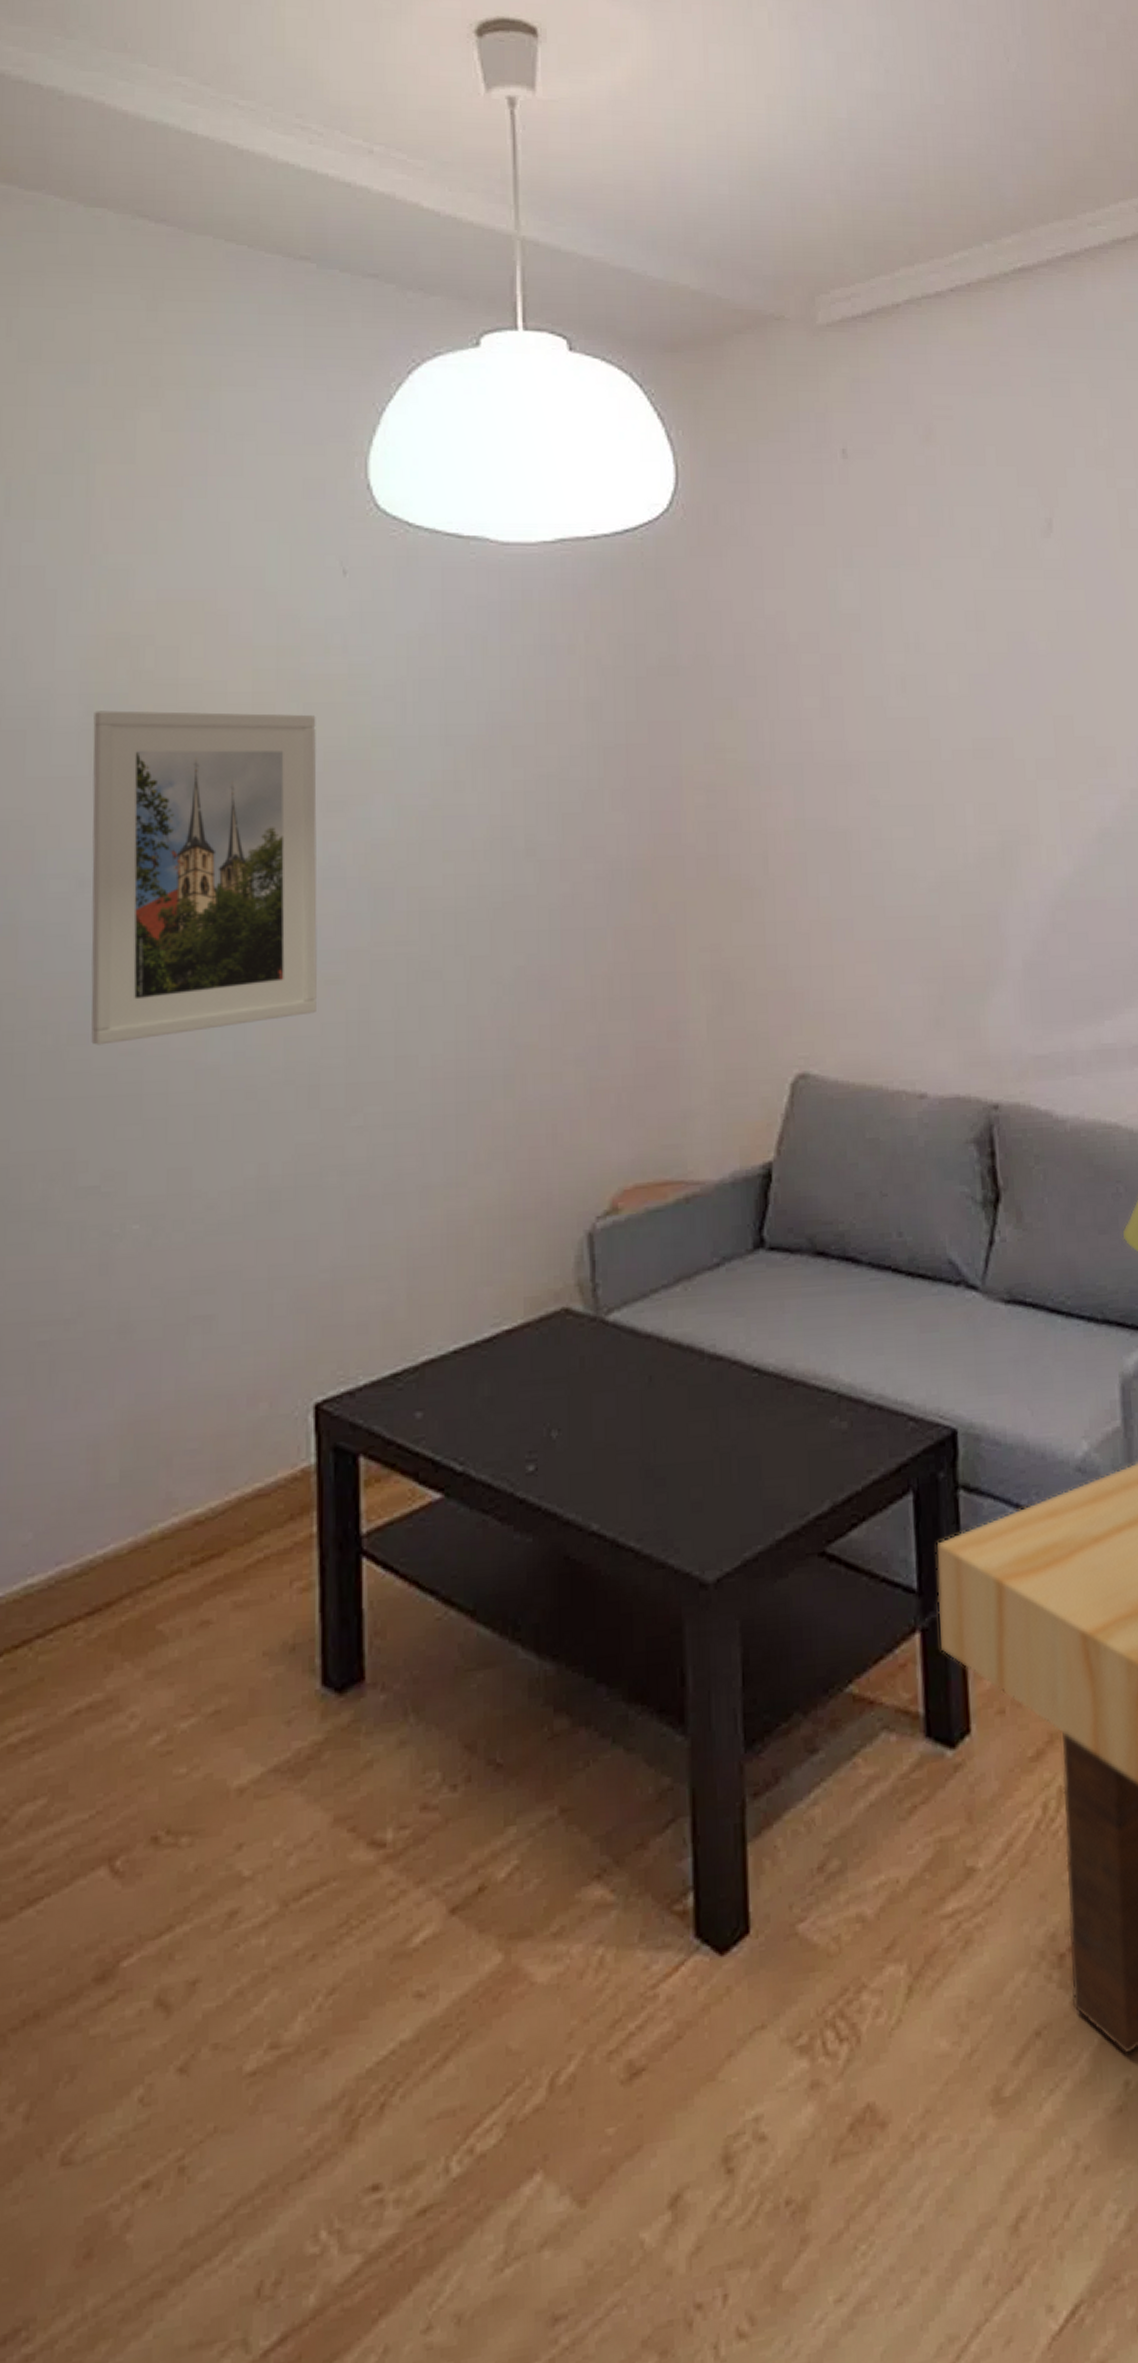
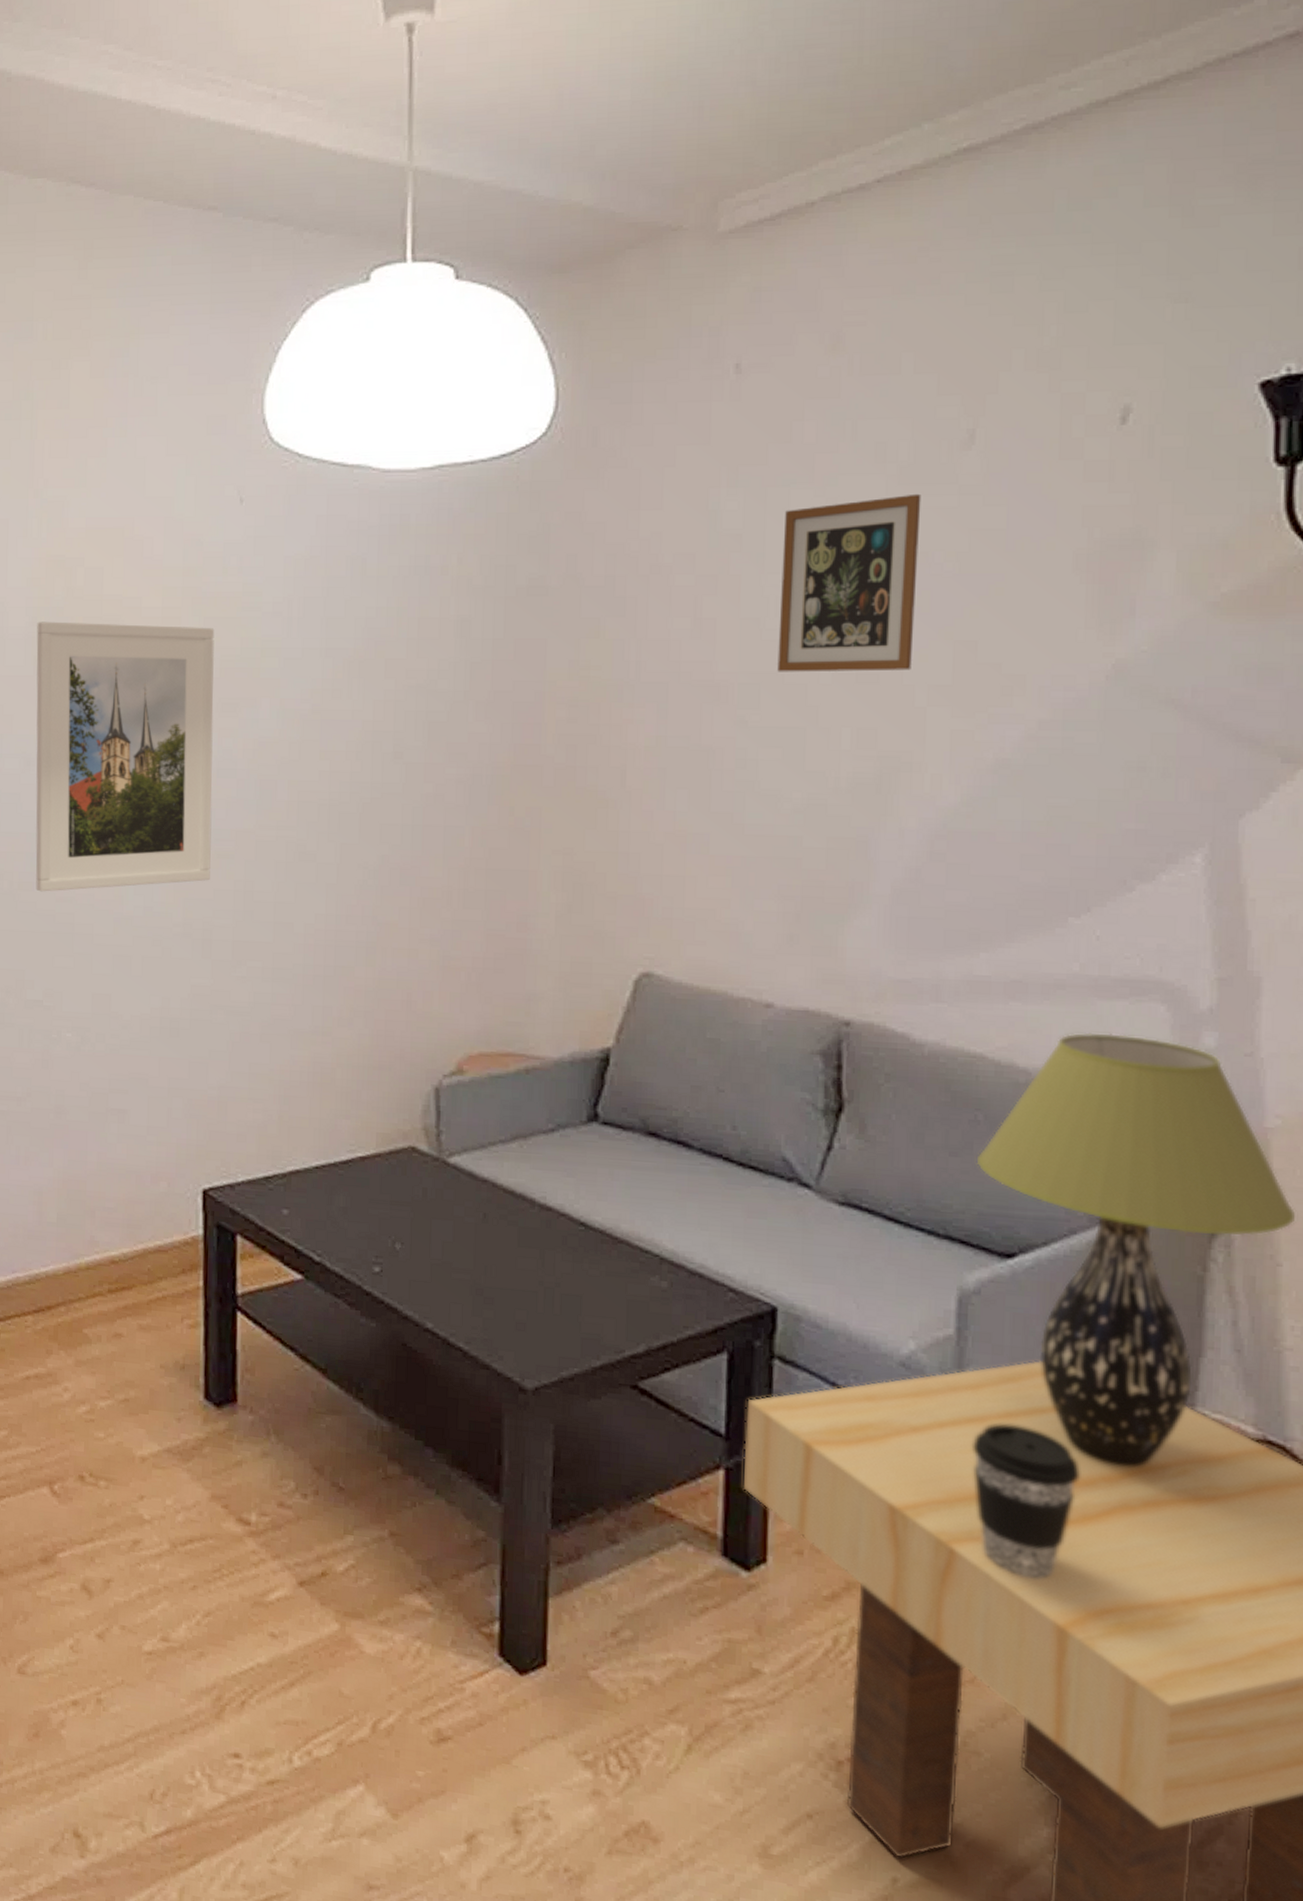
picture frame: none [897,577,1020,750] -> present [777,493,921,672]

